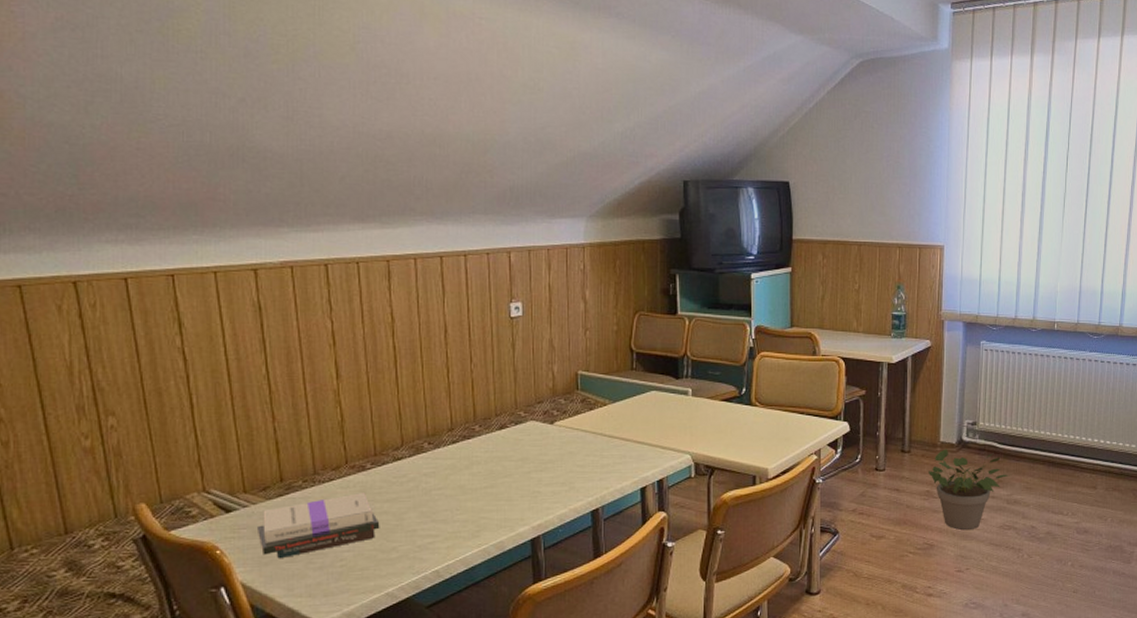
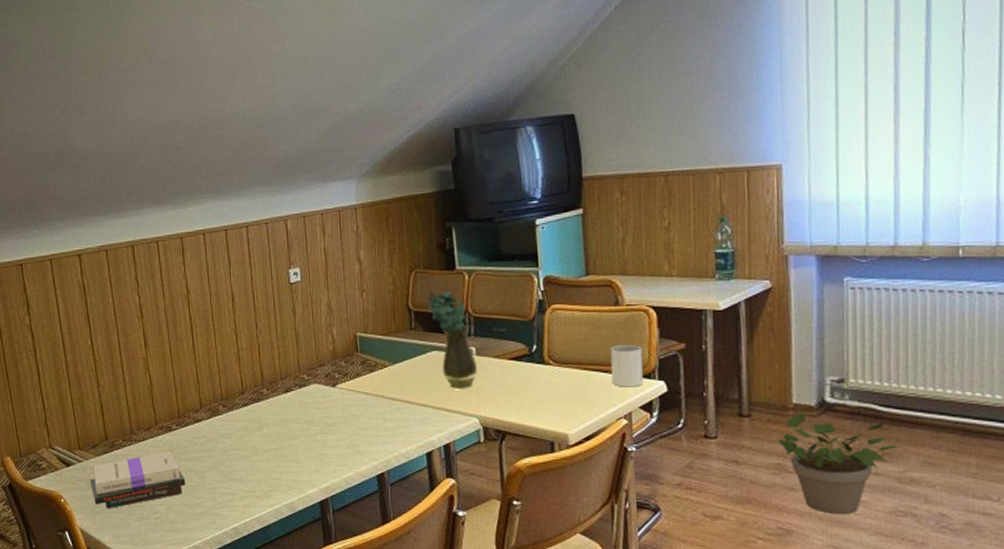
vase: none [649,331,693,428] -> present [427,288,478,389]
cup: none [807,390,832,427] -> present [611,345,643,387]

